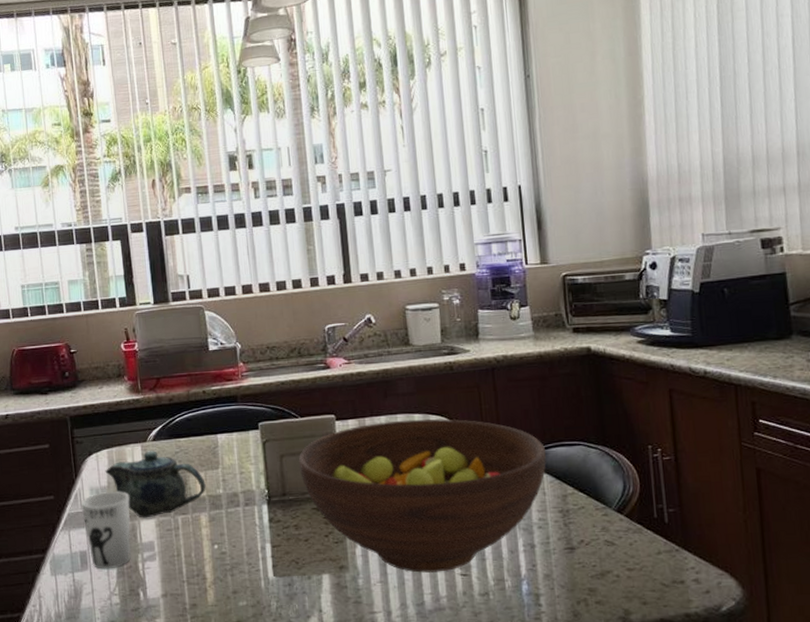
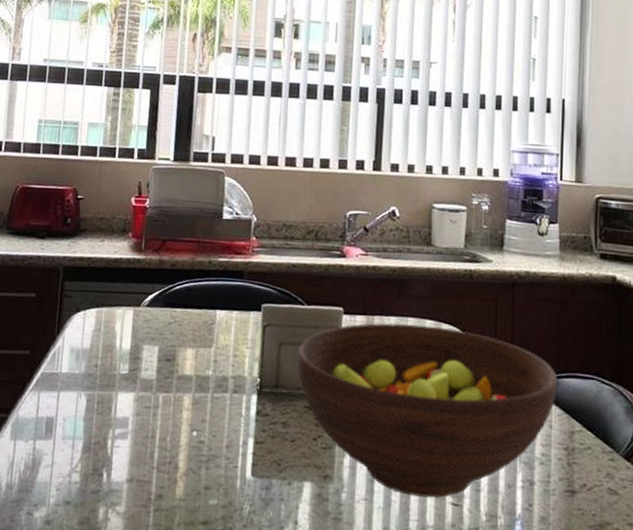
cup: present [80,491,131,569] -> none [57,354,111,442]
teapot: present [105,451,206,518] -> none [90,317,196,391]

